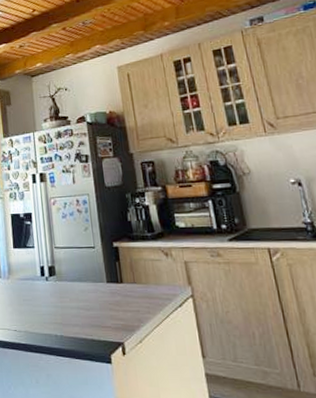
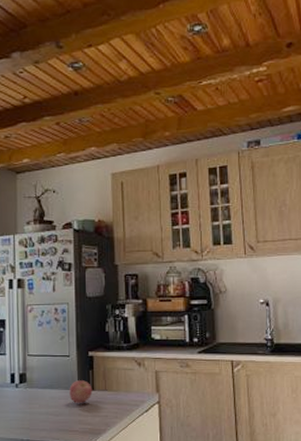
apple: none [97,272,122,298] -> present [69,380,93,404]

